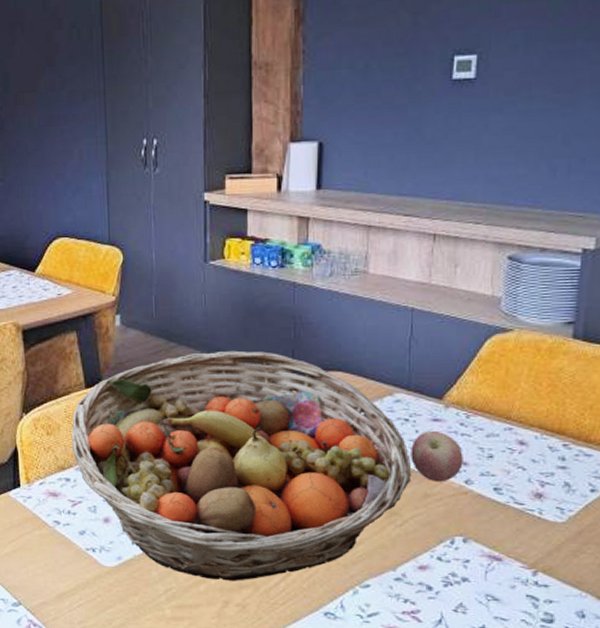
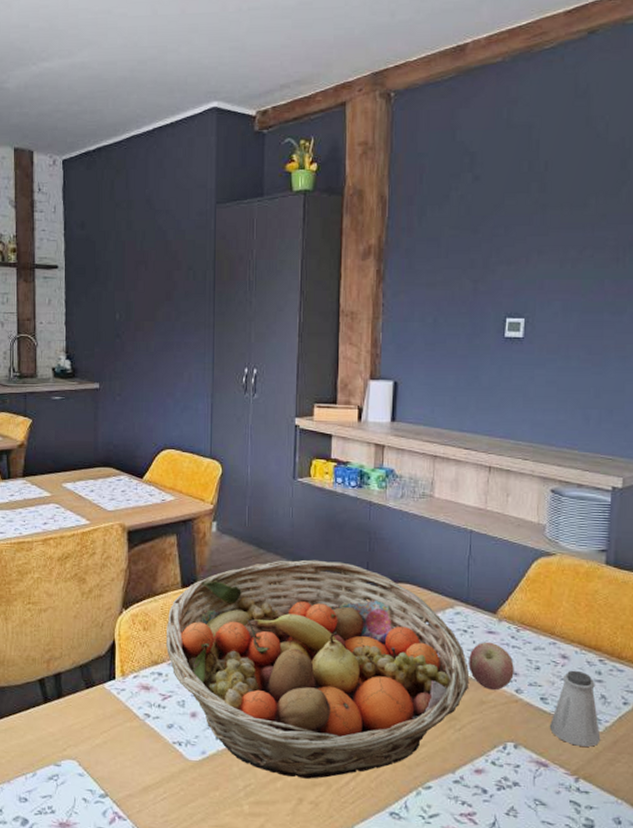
saltshaker: none [505,457,563,538] -> present [550,670,601,747]

